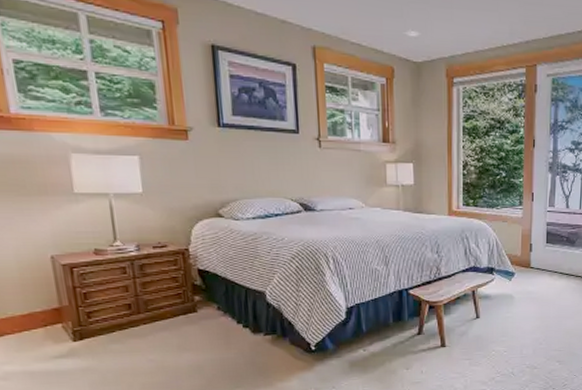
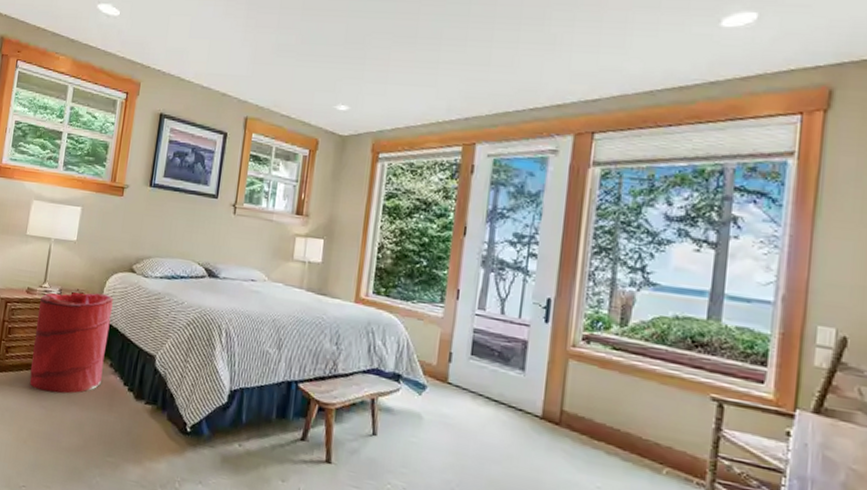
laundry hamper: none [115,243,212,346] -> present [29,292,114,394]

